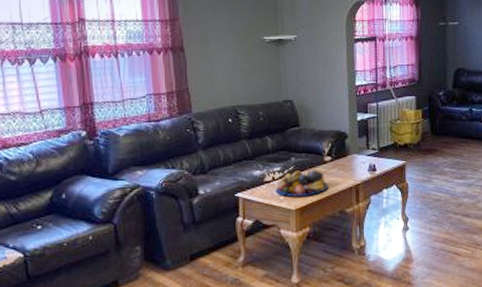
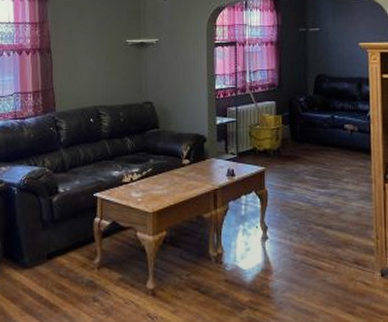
fruit bowl: present [276,170,329,197] -> none [134,173,186,199]

